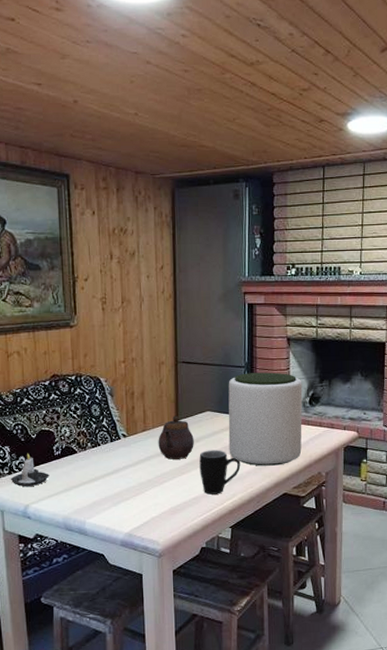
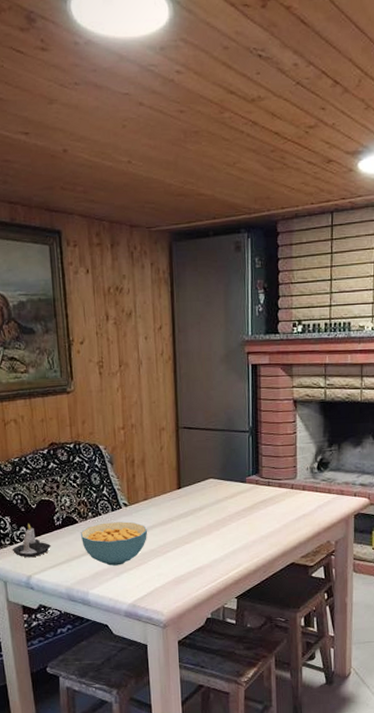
cereal bowl: none [79,452,146,496] -> present [80,521,148,566]
teapot: present [158,415,194,460] -> none [160,483,197,529]
mug: present [199,450,241,495] -> none [203,518,246,565]
plant pot: present [228,372,303,466] -> none [232,436,311,535]

